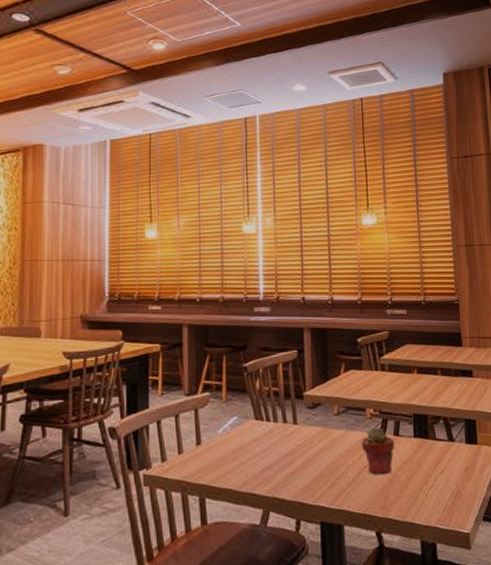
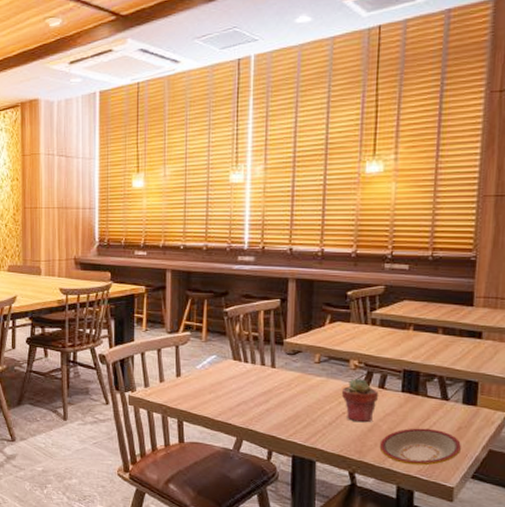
plate: none [400,473,470,515] -> present [379,428,461,466]

